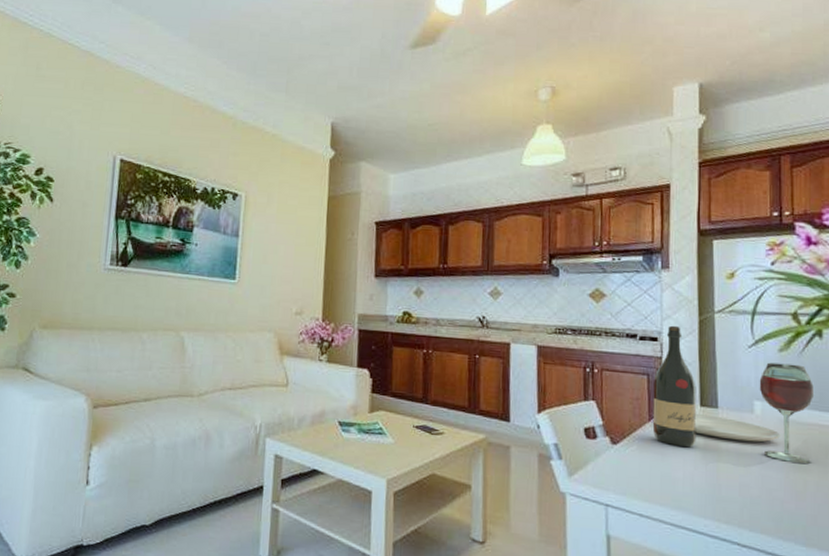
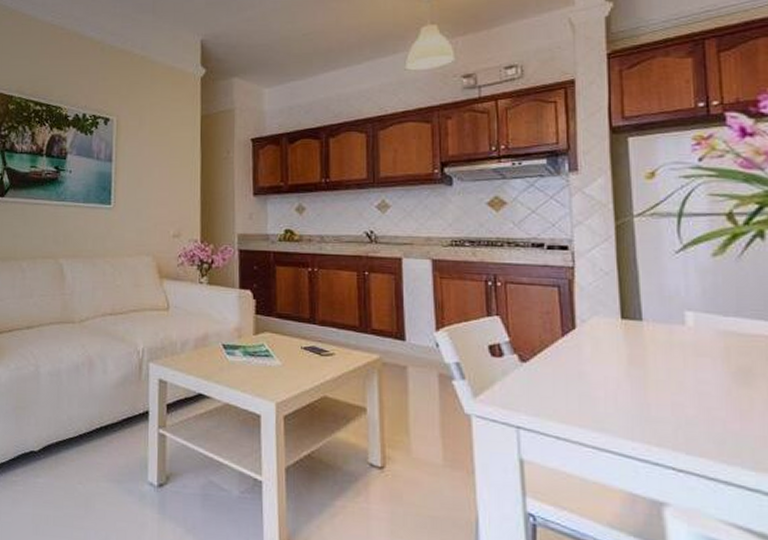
wine bottle: present [652,325,697,448] -> none [566,232,618,364]
plate: present [695,414,780,443] -> none [616,327,719,357]
wineglass: present [759,362,815,465] -> none [690,268,758,380]

